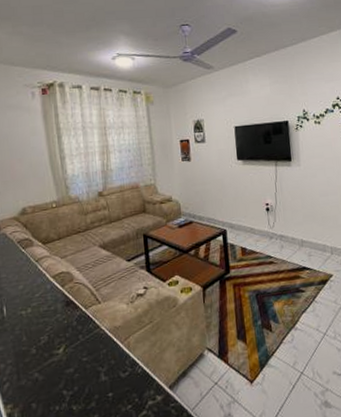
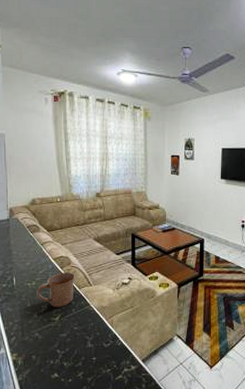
mug: none [33,290,80,337] -> present [36,273,75,308]

